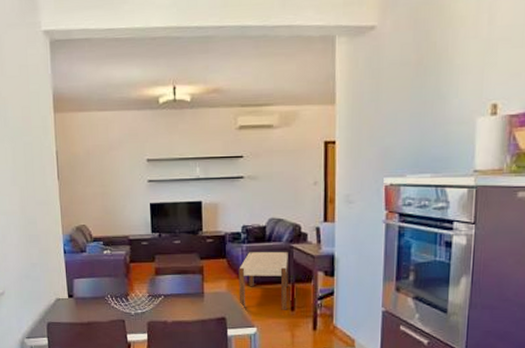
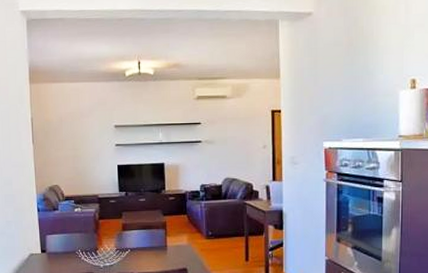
bench: present [239,251,289,310] -> none [198,207,243,261]

